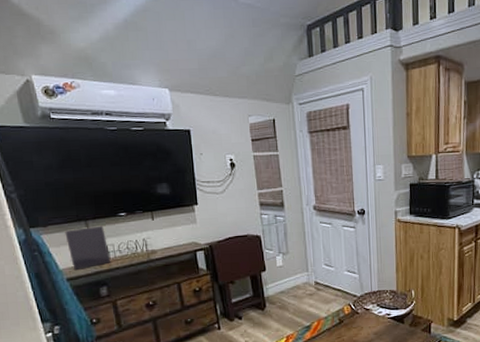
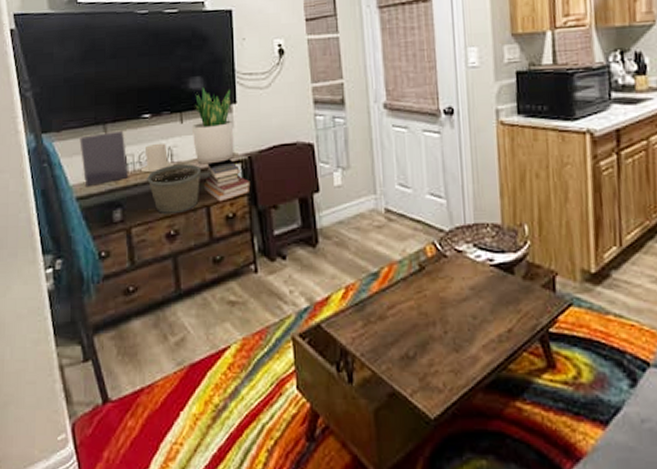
candle: none [121,235,149,259] -> present [142,143,175,173]
basket: none [127,251,172,290] -> present [147,164,202,215]
planter: none [161,192,198,252] -> present [193,87,234,165]
books: none [174,247,212,280] -> present [203,159,251,202]

